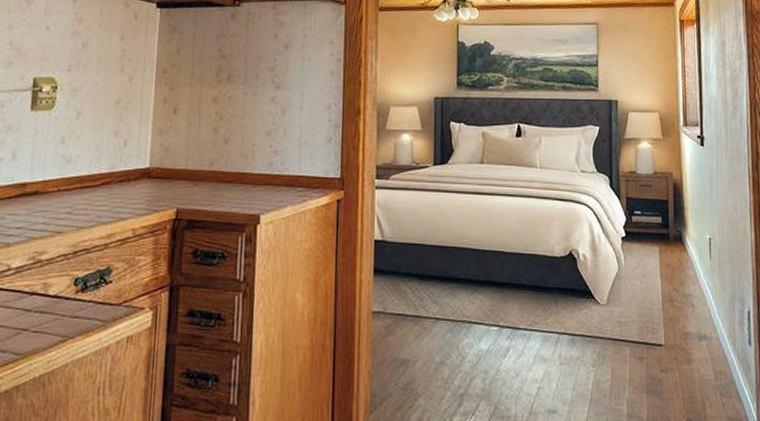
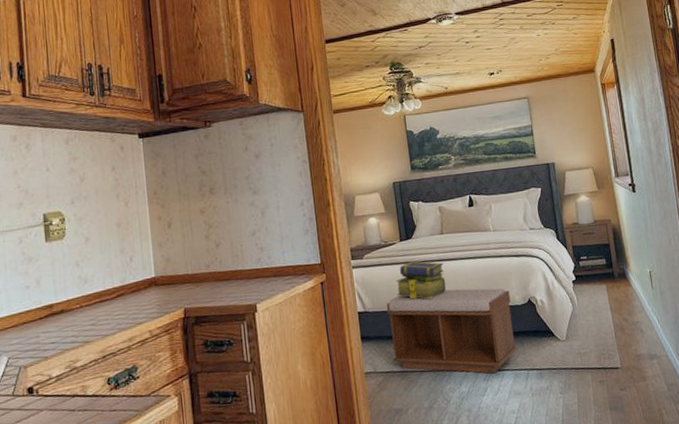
bench: none [406,226,550,333] -> present [386,288,517,374]
stack of books: none [422,190,479,236] -> present [395,261,446,300]

